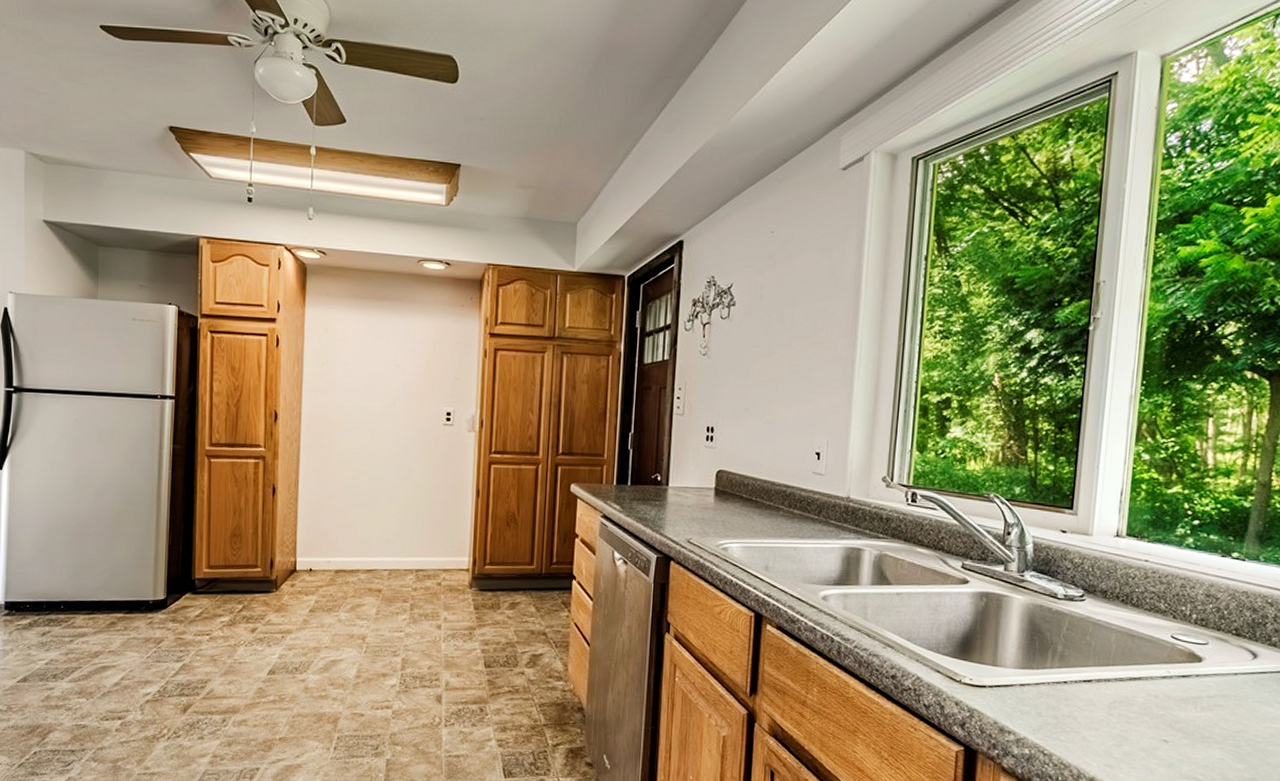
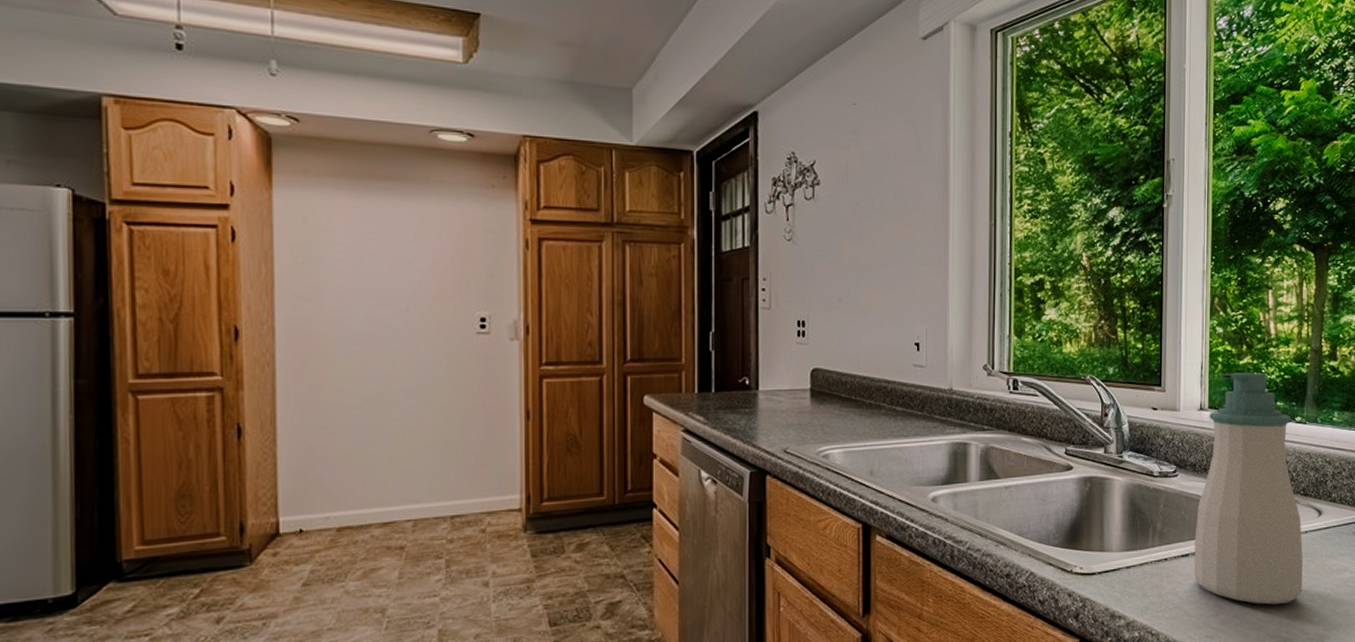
soap bottle: none [1096,501,1231,745] -> present [1194,372,1303,605]

